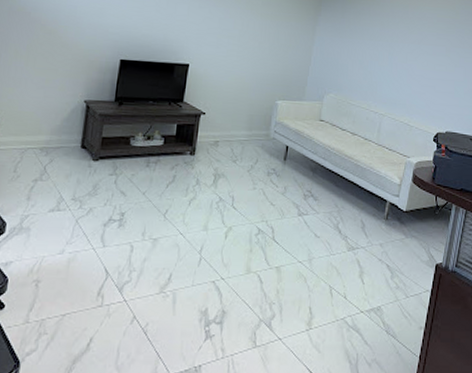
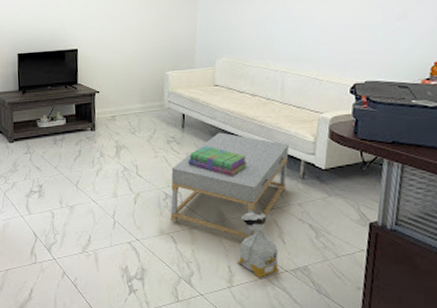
coffee table: none [259,168,379,279] -> present [170,132,290,240]
stack of books: none [285,181,340,215] -> present [188,146,247,177]
bag: none [318,251,357,318] -> present [236,212,279,277]

